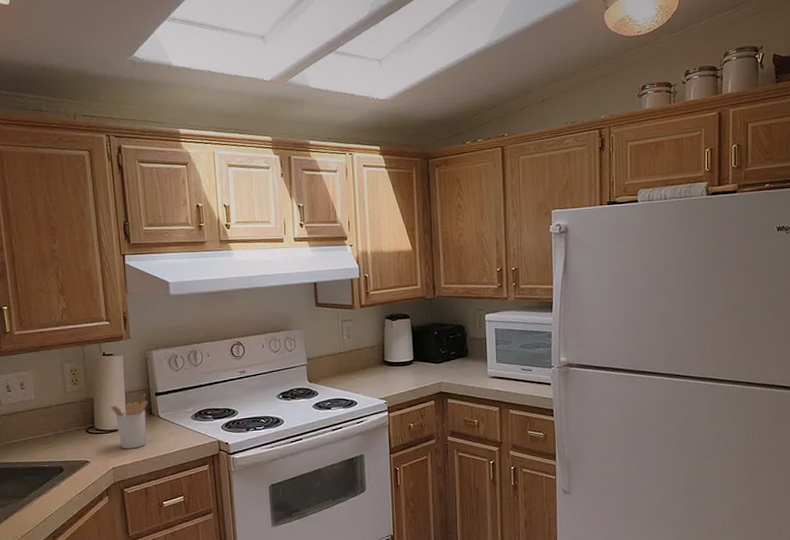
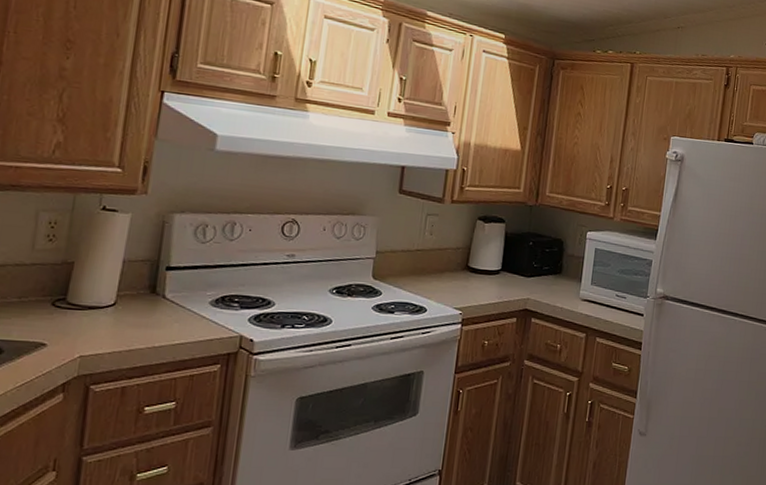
utensil holder: present [110,393,148,449] -> none [96,265,154,334]

